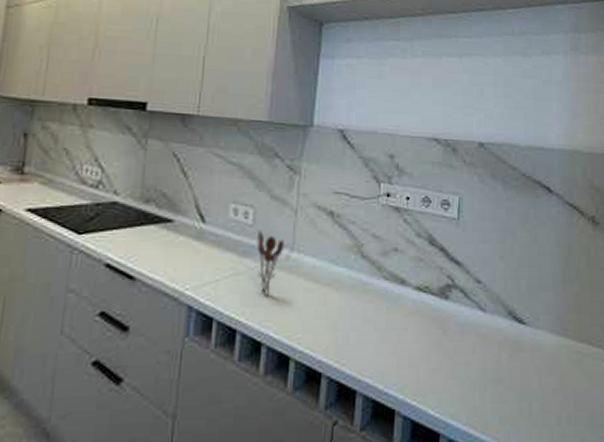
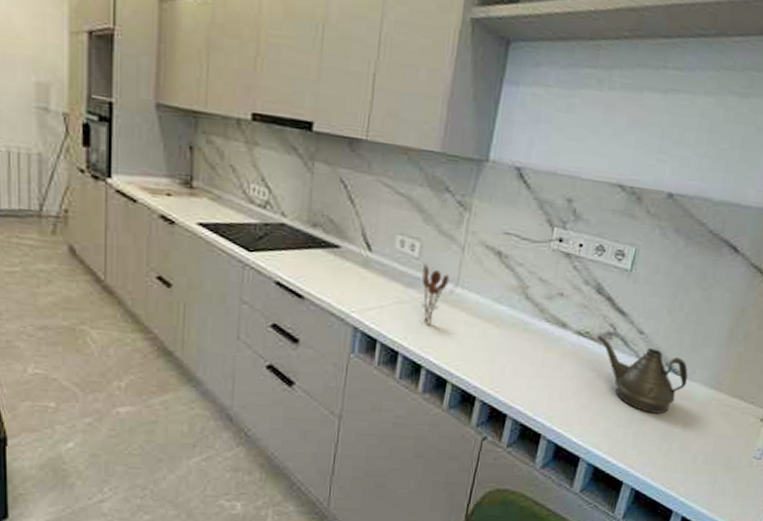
teapot: none [437,289,532,371] -> present [597,335,688,414]

